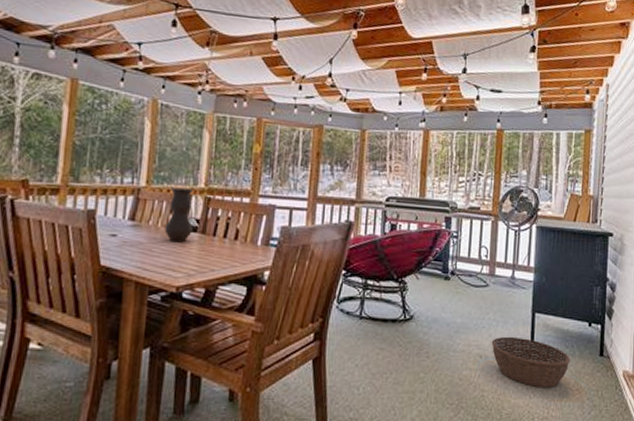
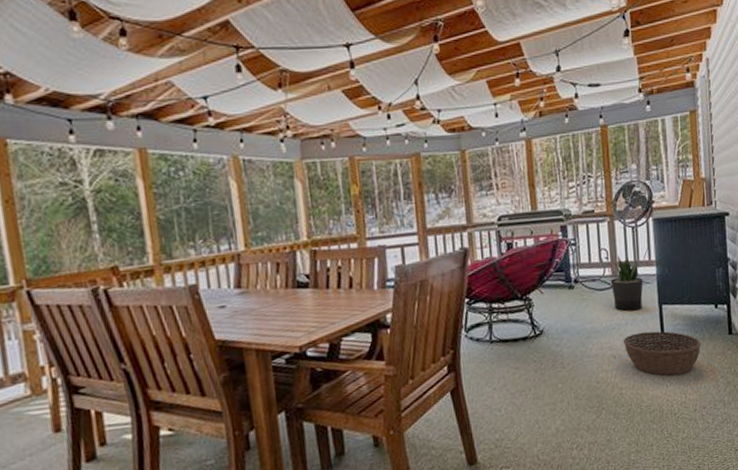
vase: present [164,187,194,243] -> none [271,243,304,303]
planter: none [486,255,519,314] -> present [609,254,643,312]

